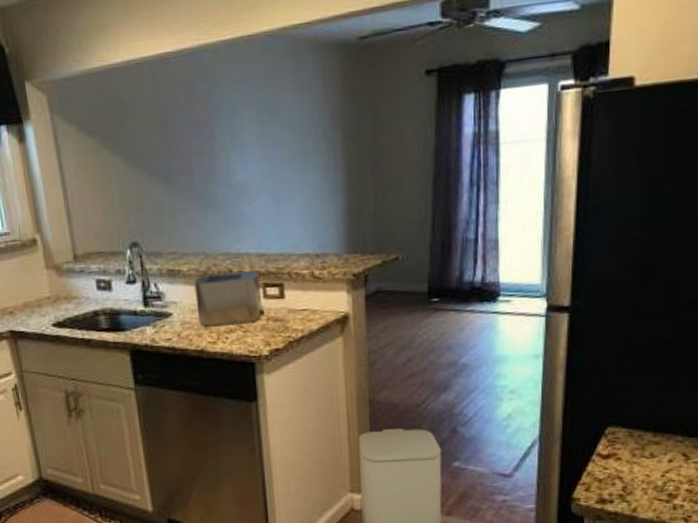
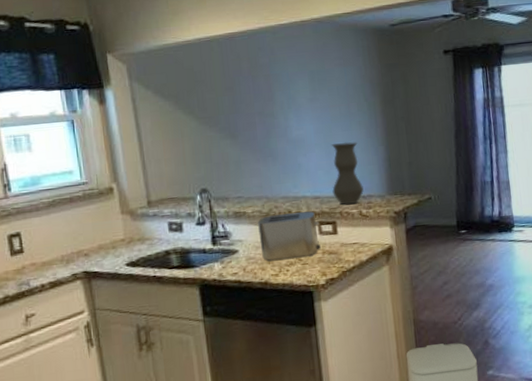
vase: none [280,188,317,265] -> present [331,142,364,205]

